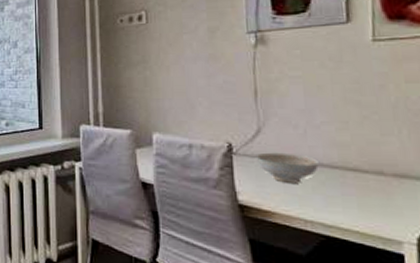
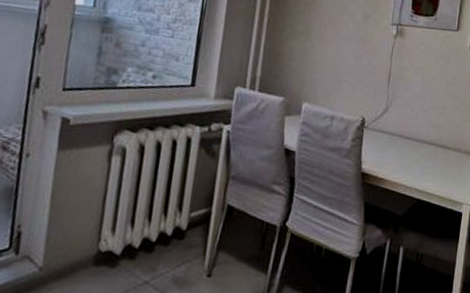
decorative bowl: present [255,152,320,183] -> none [380,128,423,156]

